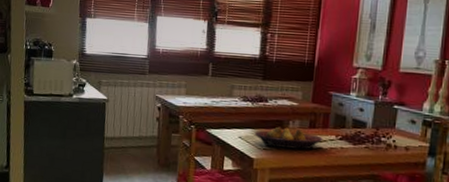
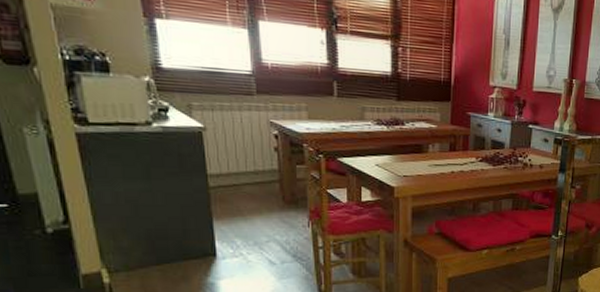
fruit bowl: present [254,126,323,150] -> none [392,151,464,174]

